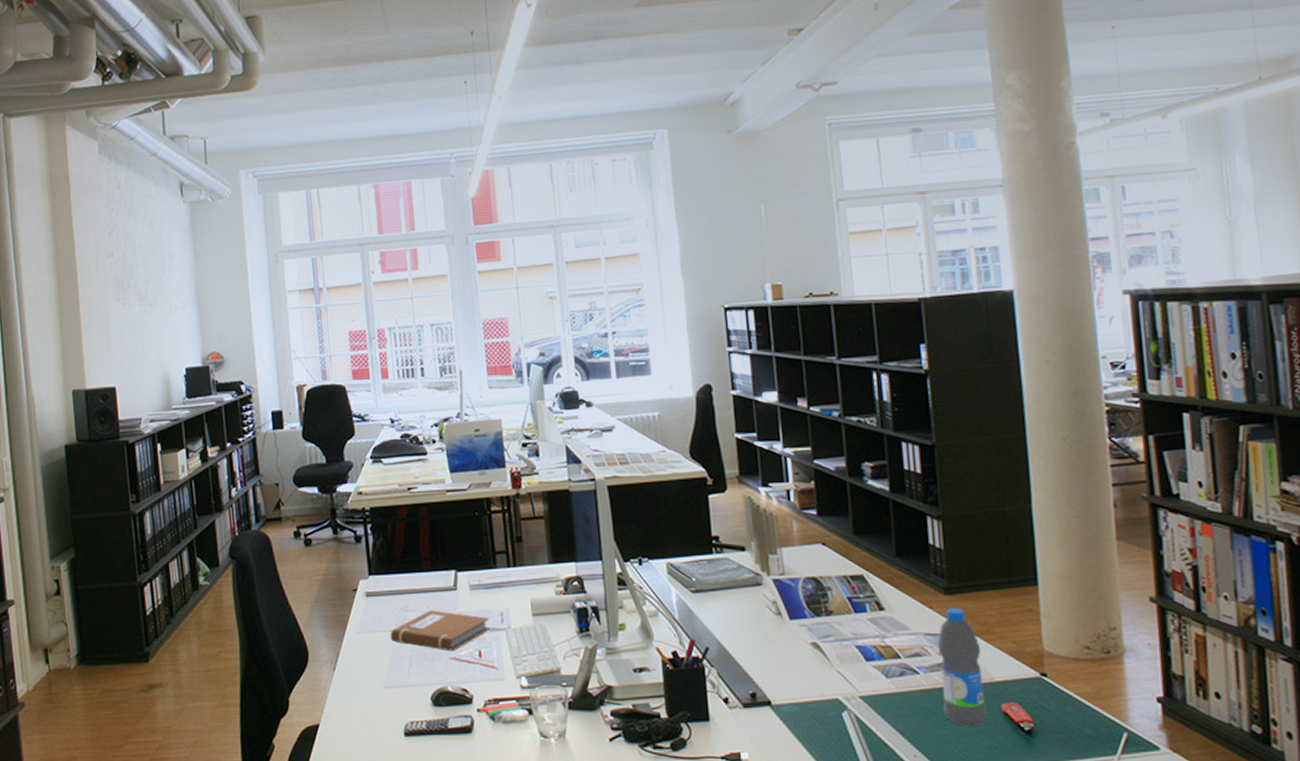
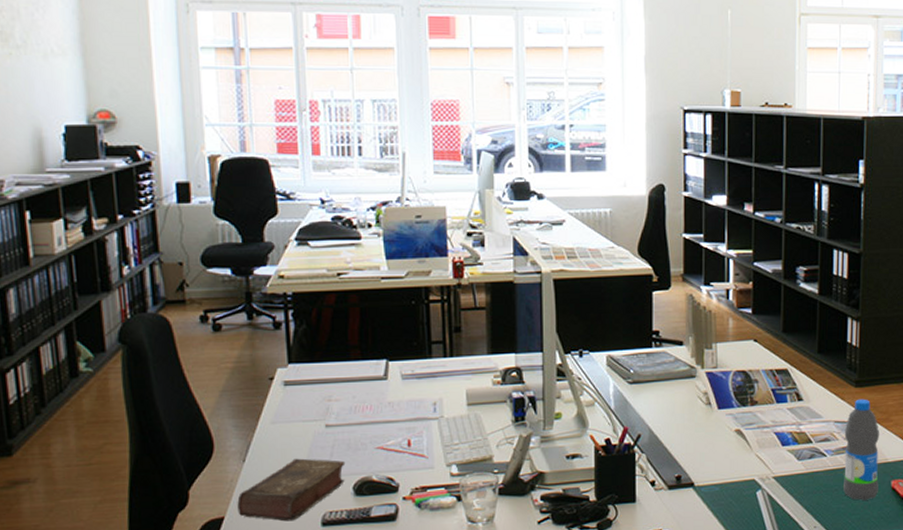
book: none [330,668,423,730] -> present [237,458,346,522]
notebook: present [390,610,489,651] -> none [310,399,421,441]

